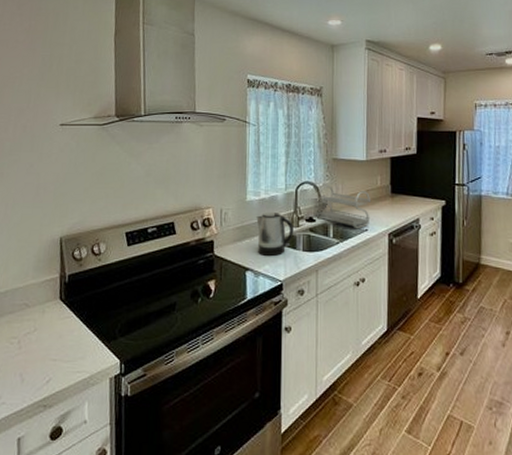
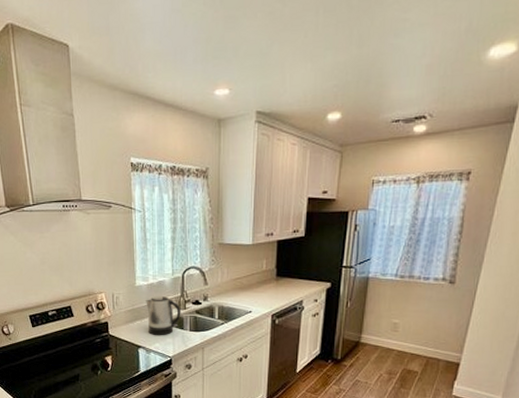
dish rack: present [316,184,372,229] -> none [202,269,256,311]

